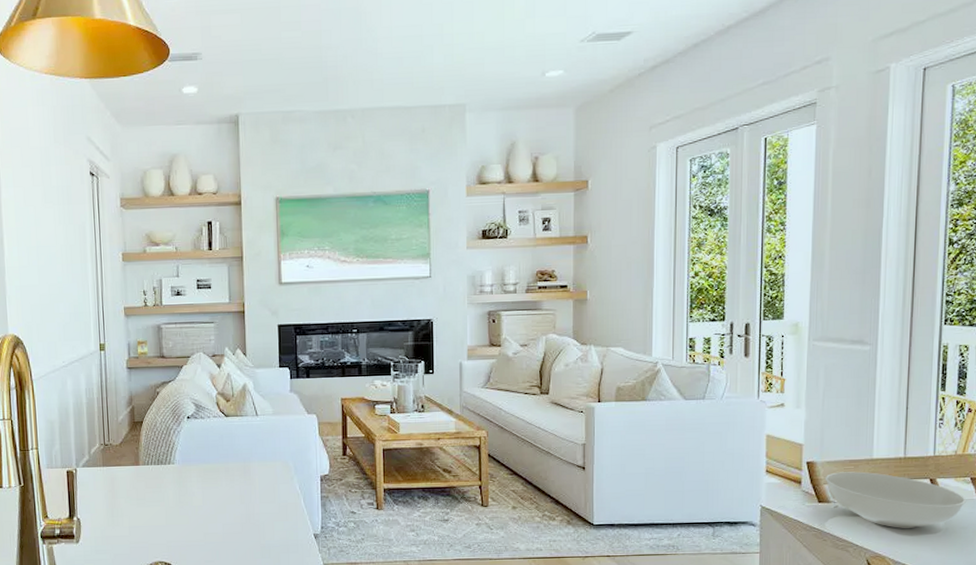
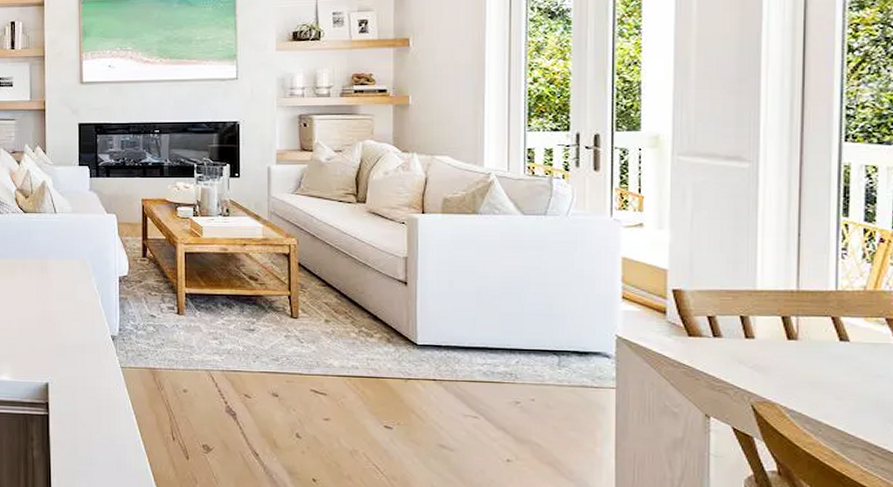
bowl: present [825,471,967,528] -> none [696,303,882,372]

